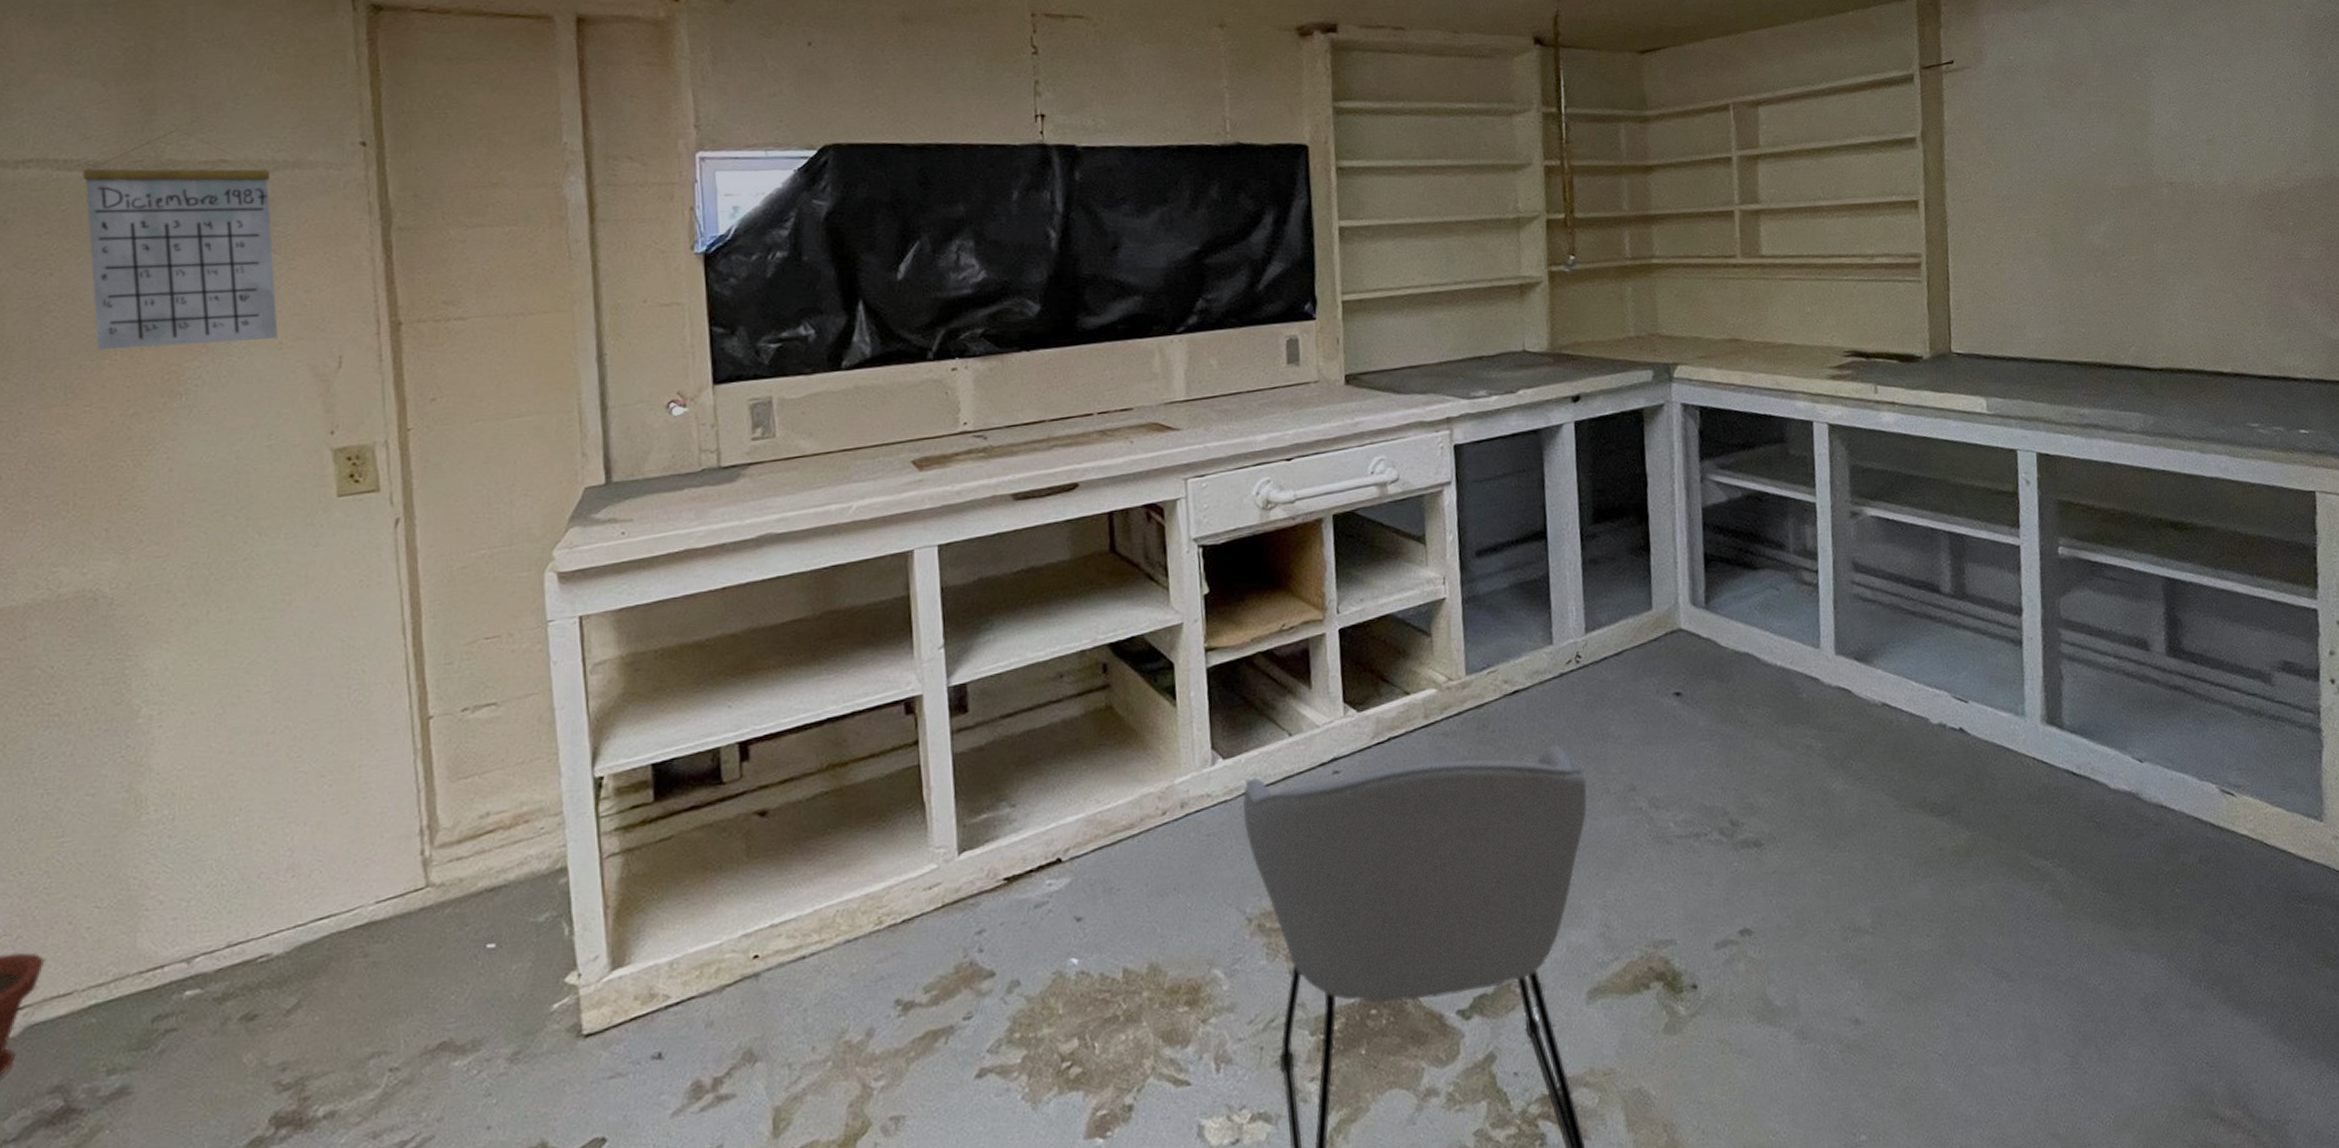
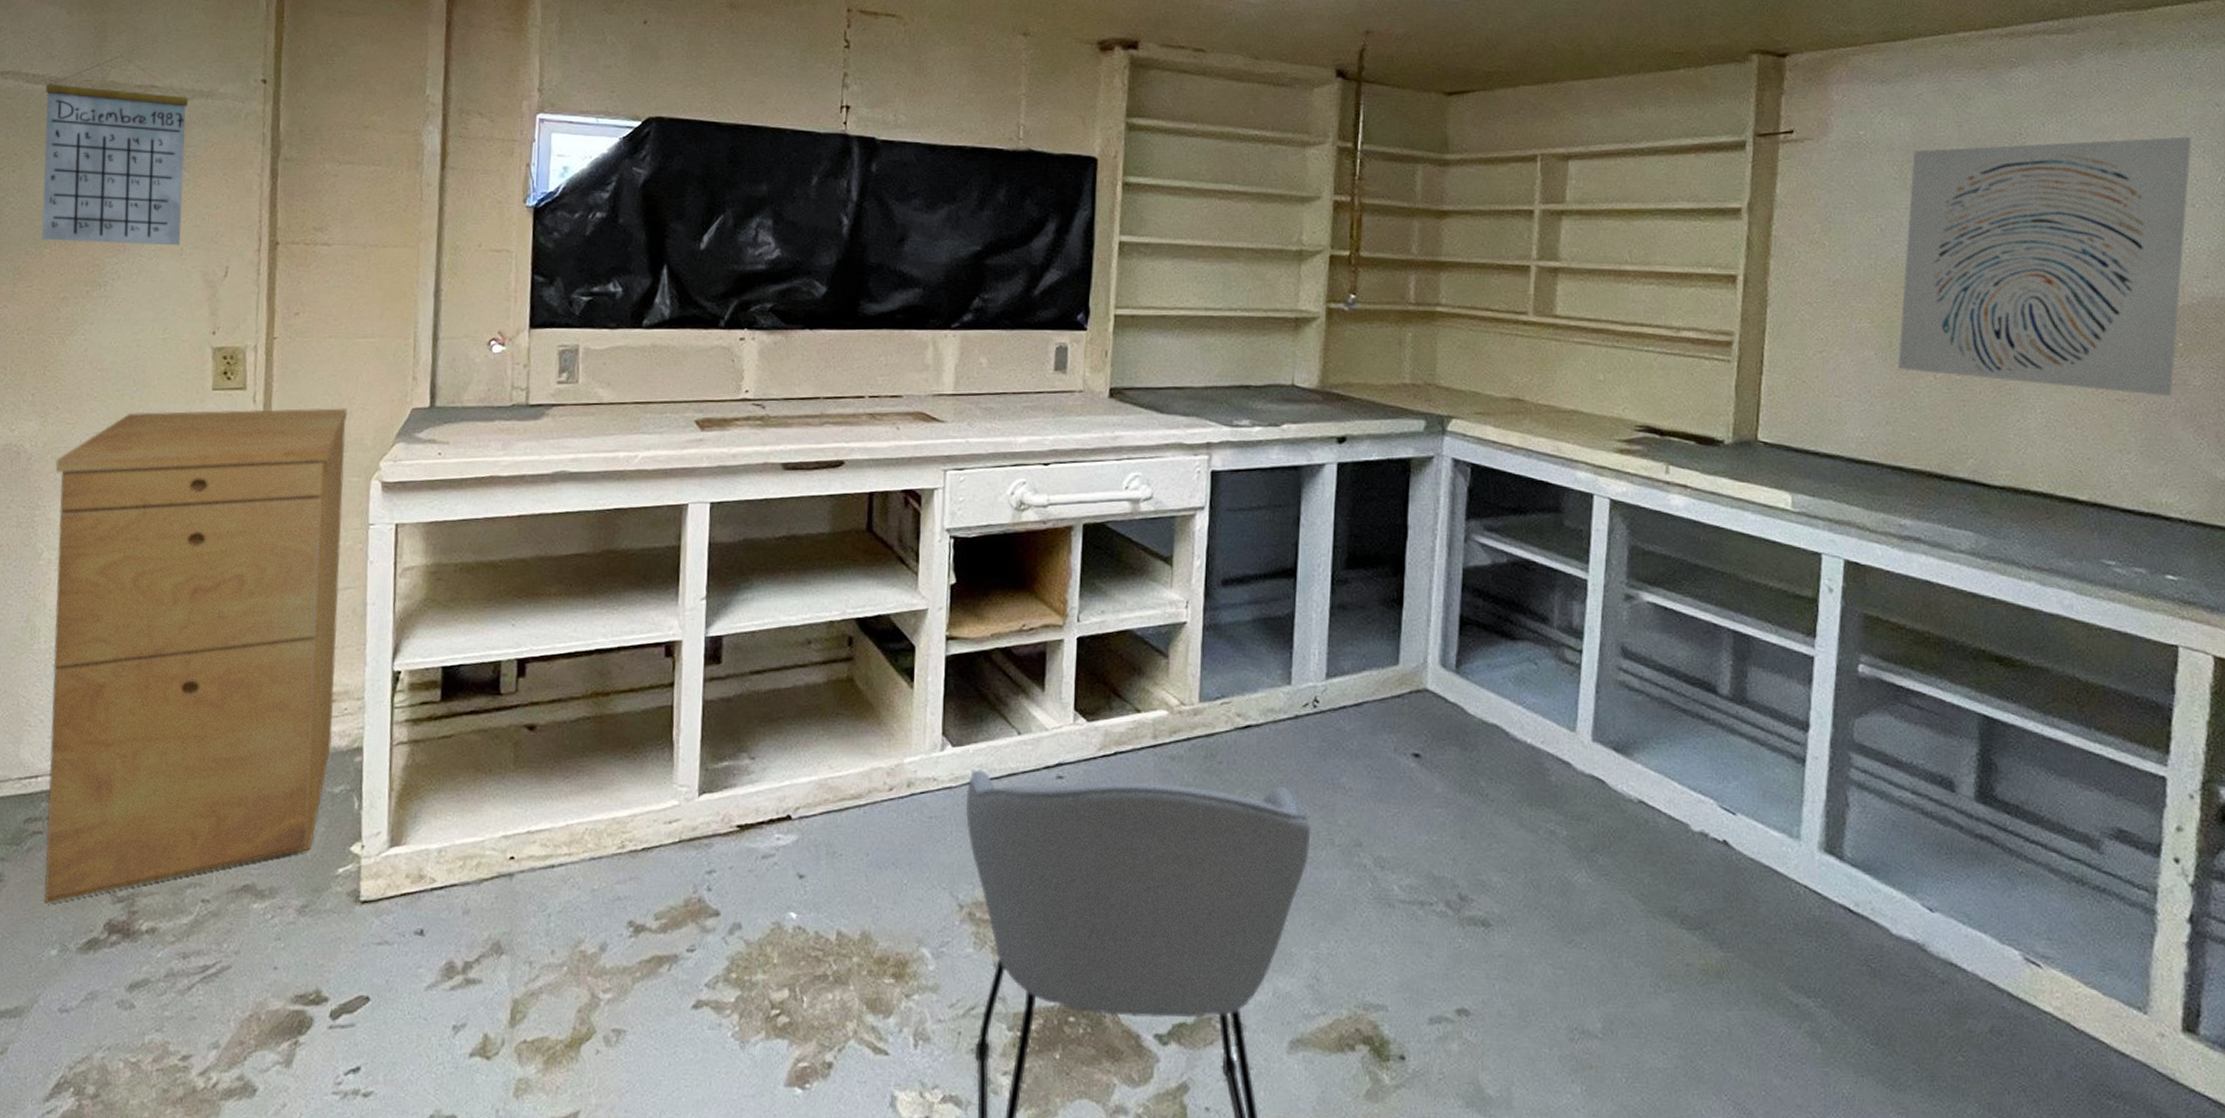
filing cabinet: none [146,497,530,1109] -> present [43,408,348,903]
wall art: none [2057,38,2289,273] -> present [1898,136,2192,396]

